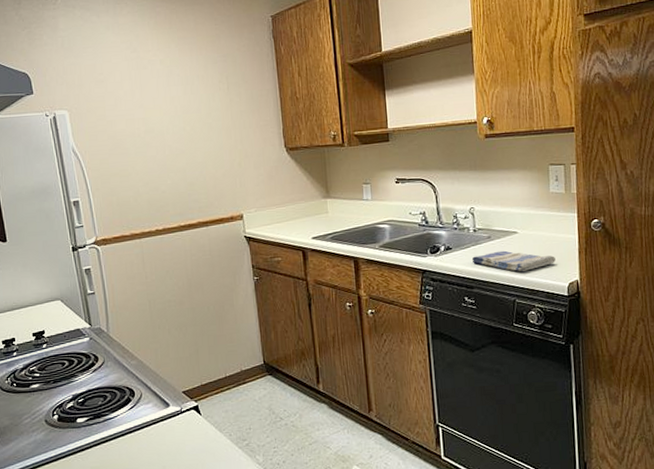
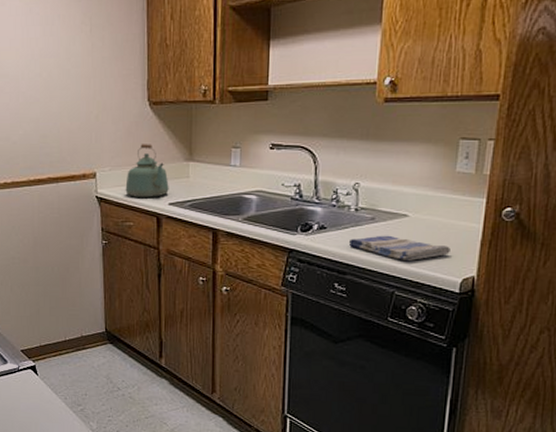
kettle: none [271,185,311,235] -> present [125,144,169,197]

